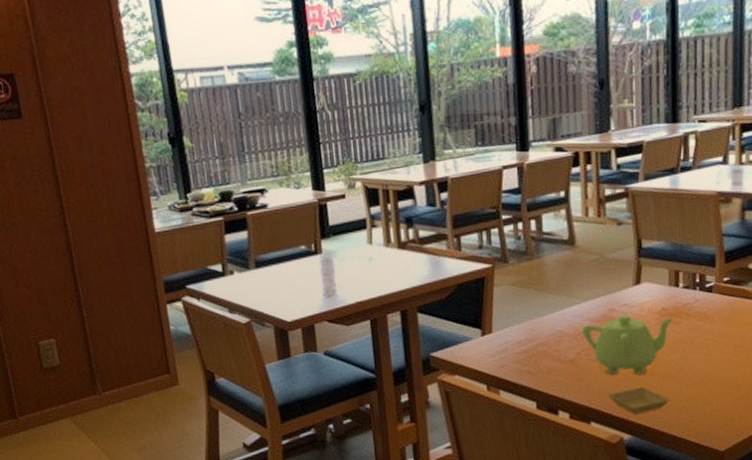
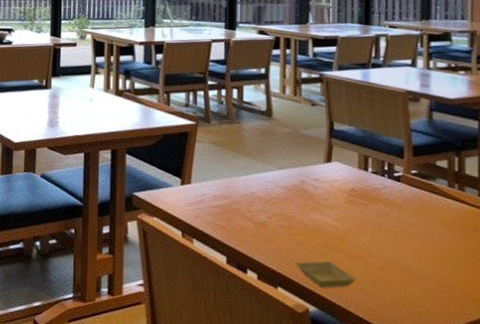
teapot: present [582,315,675,375] -> none [274,188,364,249]

